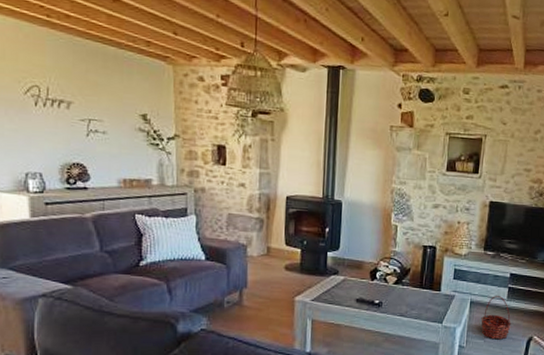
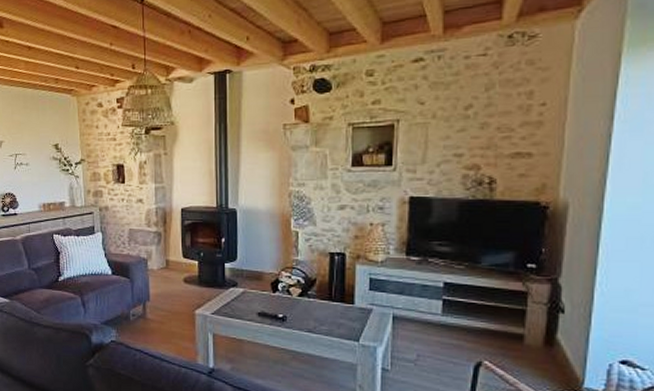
basket: present [481,295,511,340] -> none [408,308,450,364]

